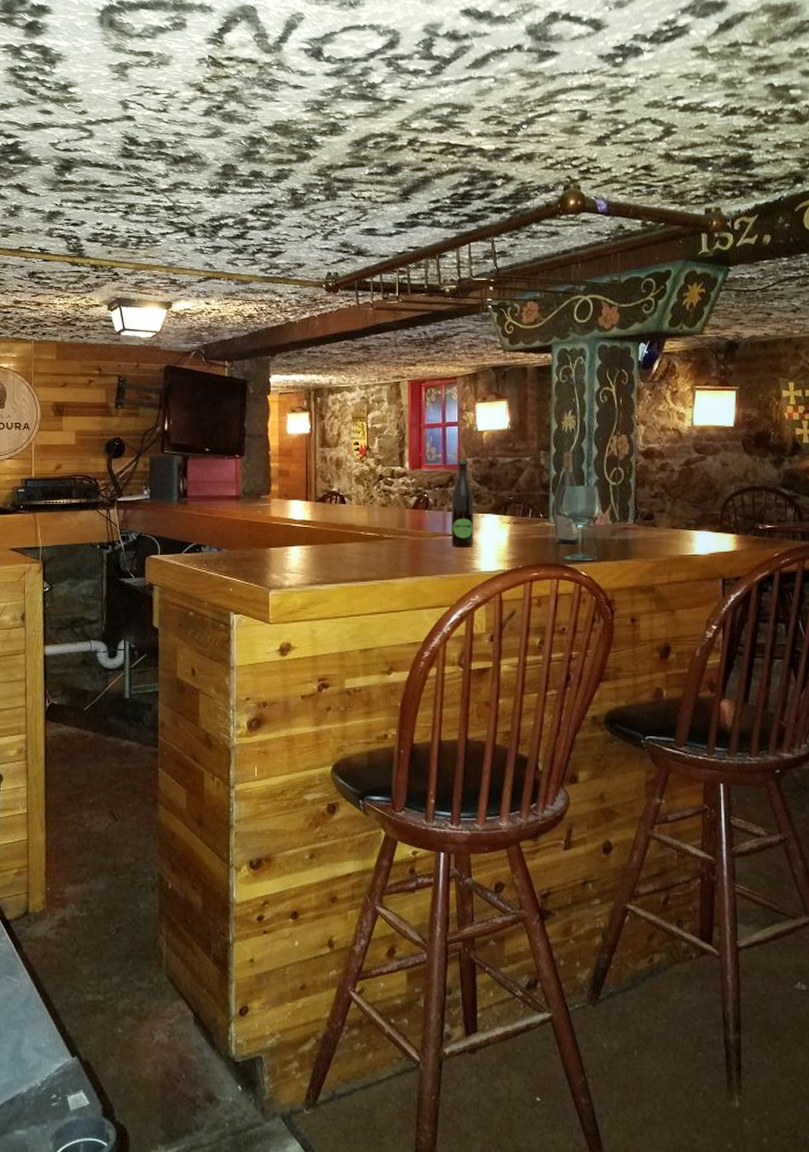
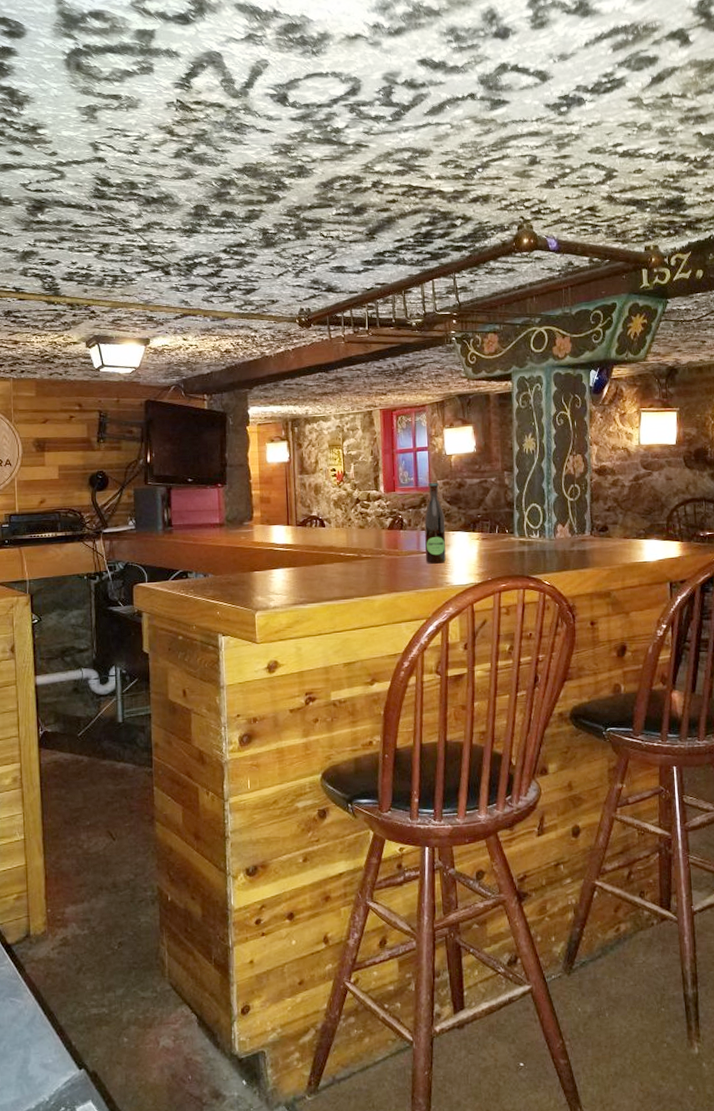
wine bottle: present [553,451,580,544] -> none [518,470,543,557]
wine glass: present [559,485,602,562] -> none [523,501,561,572]

